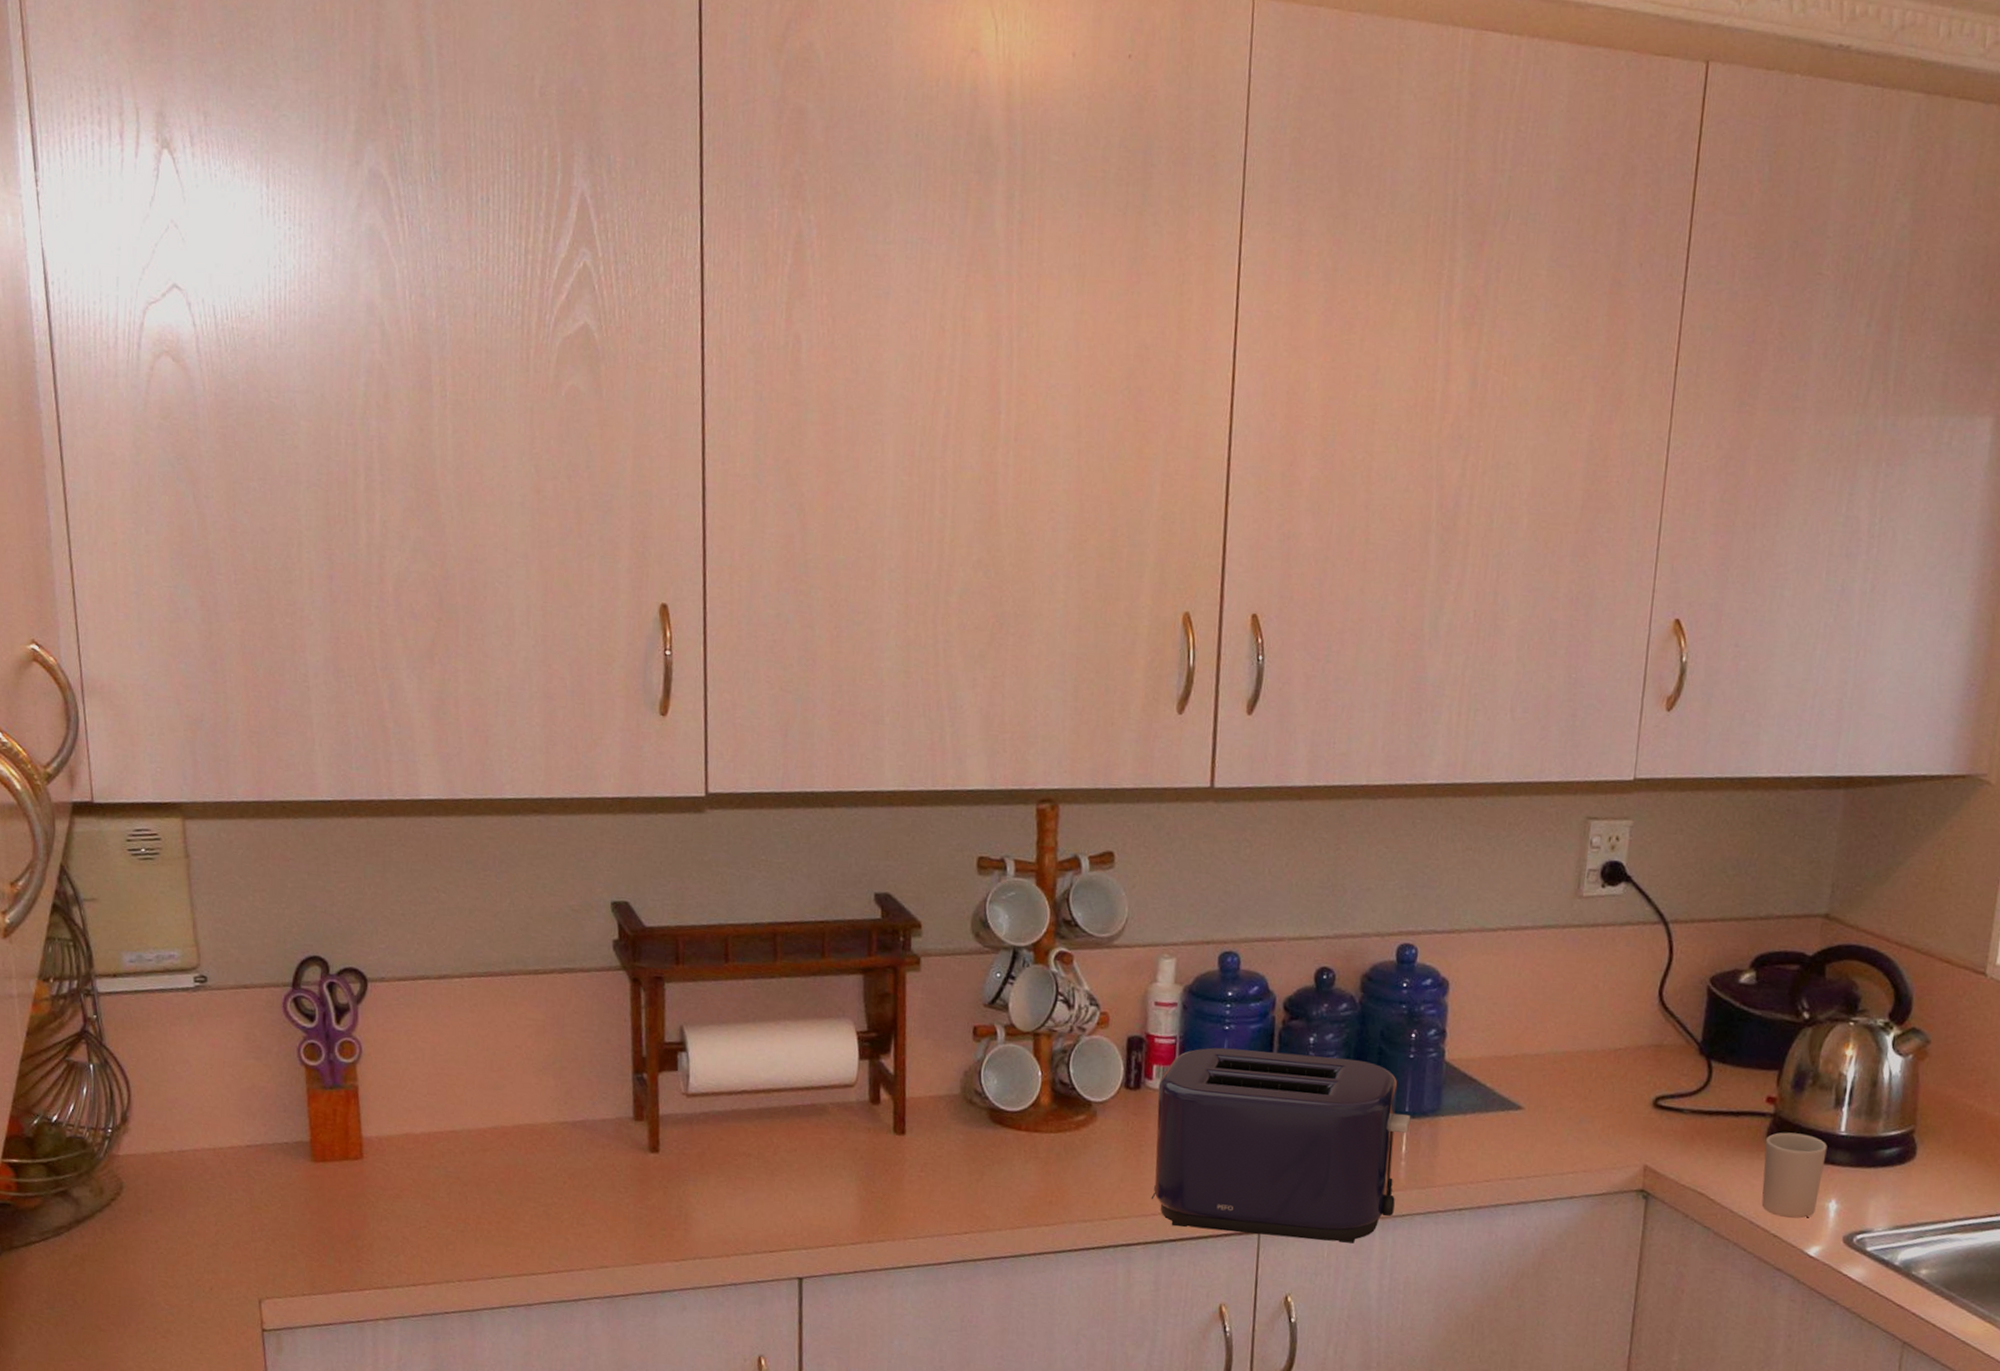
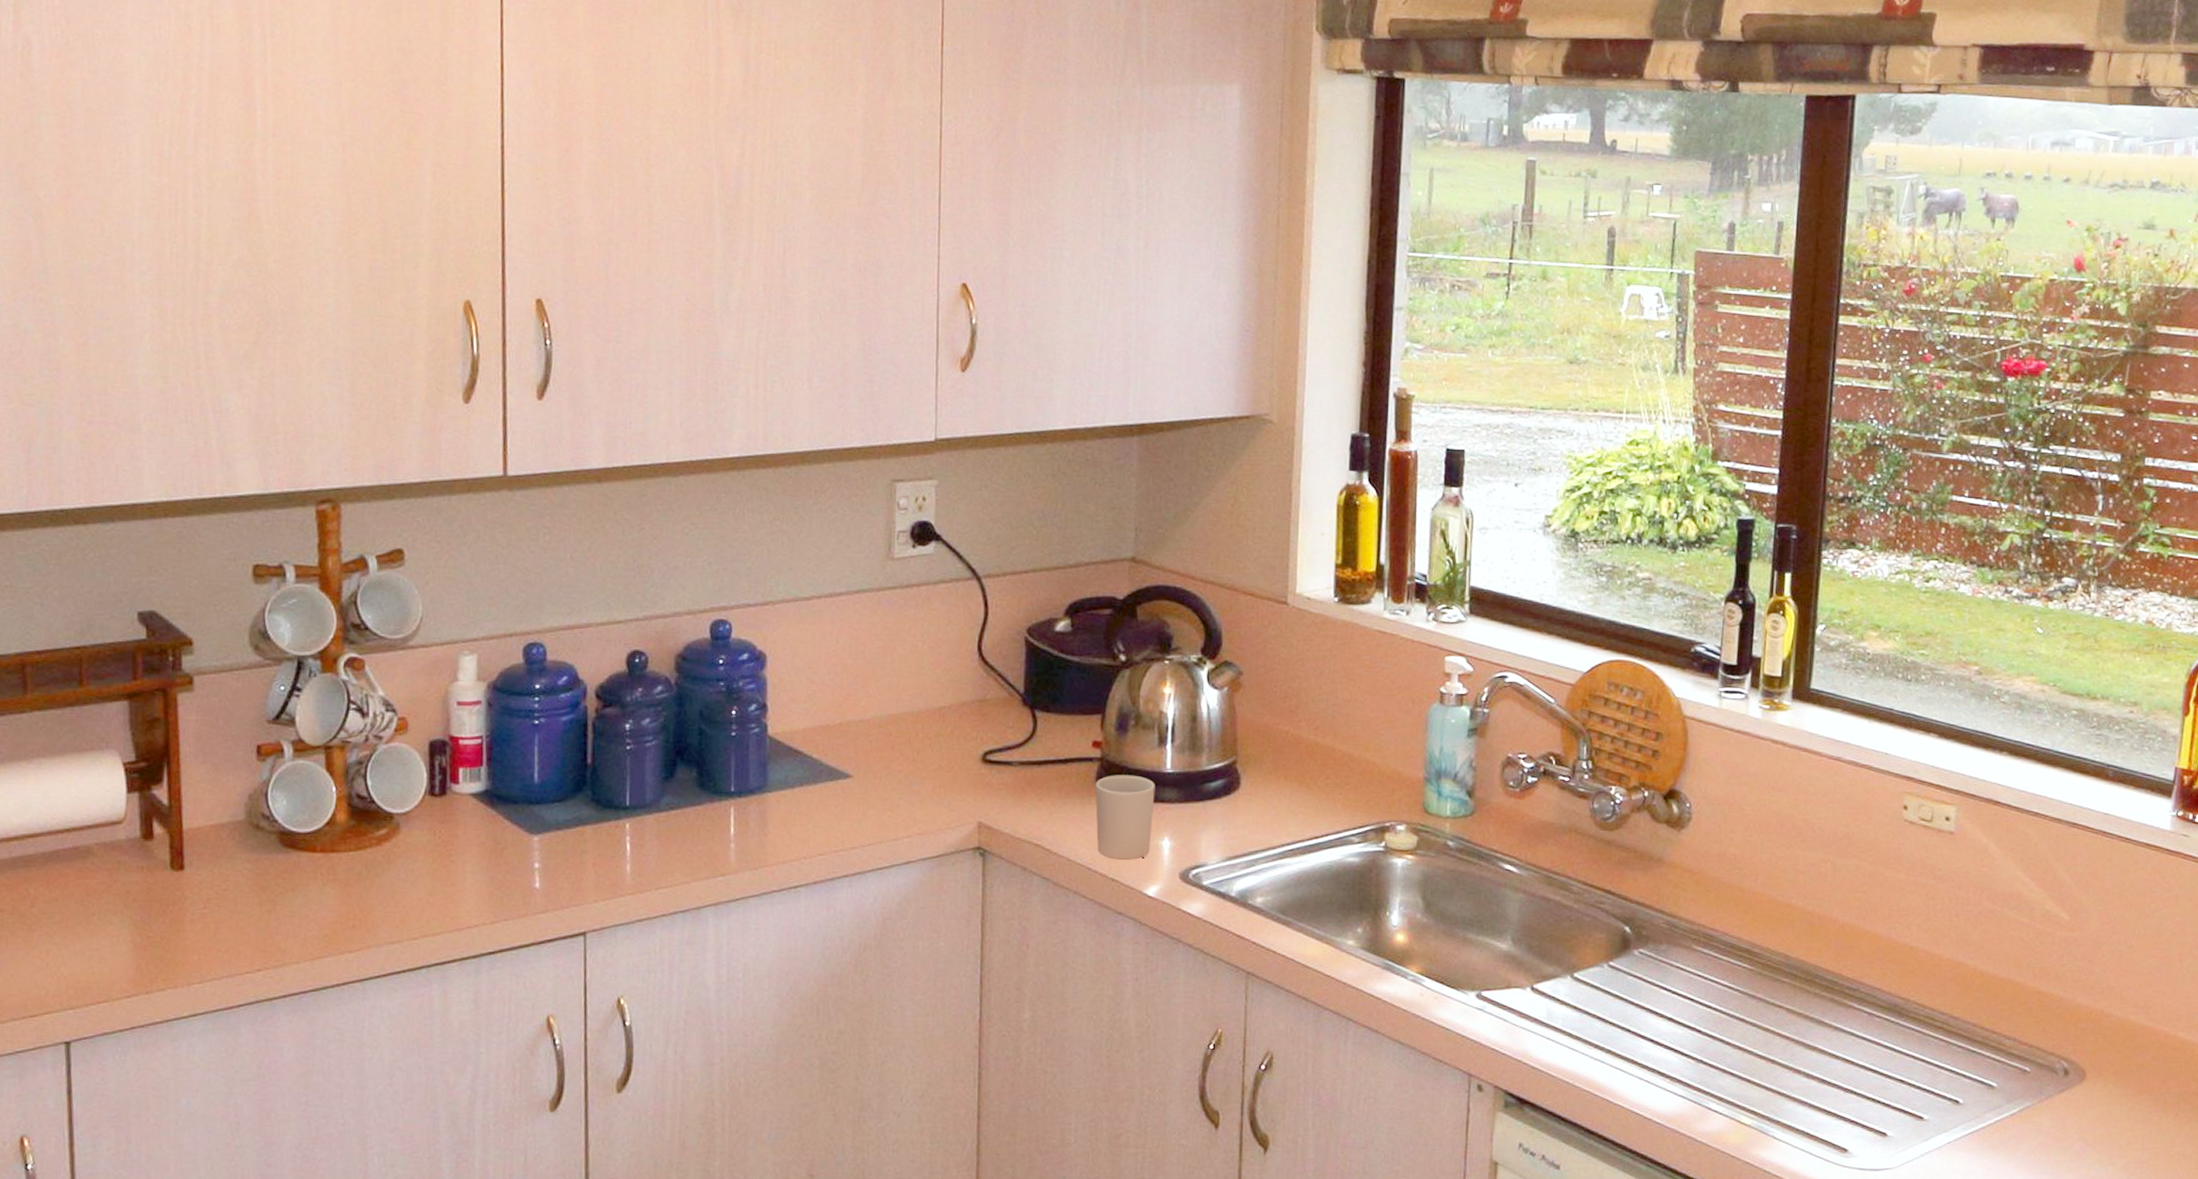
toaster: present [1151,1047,1411,1244] -> none [464,742,738,938]

